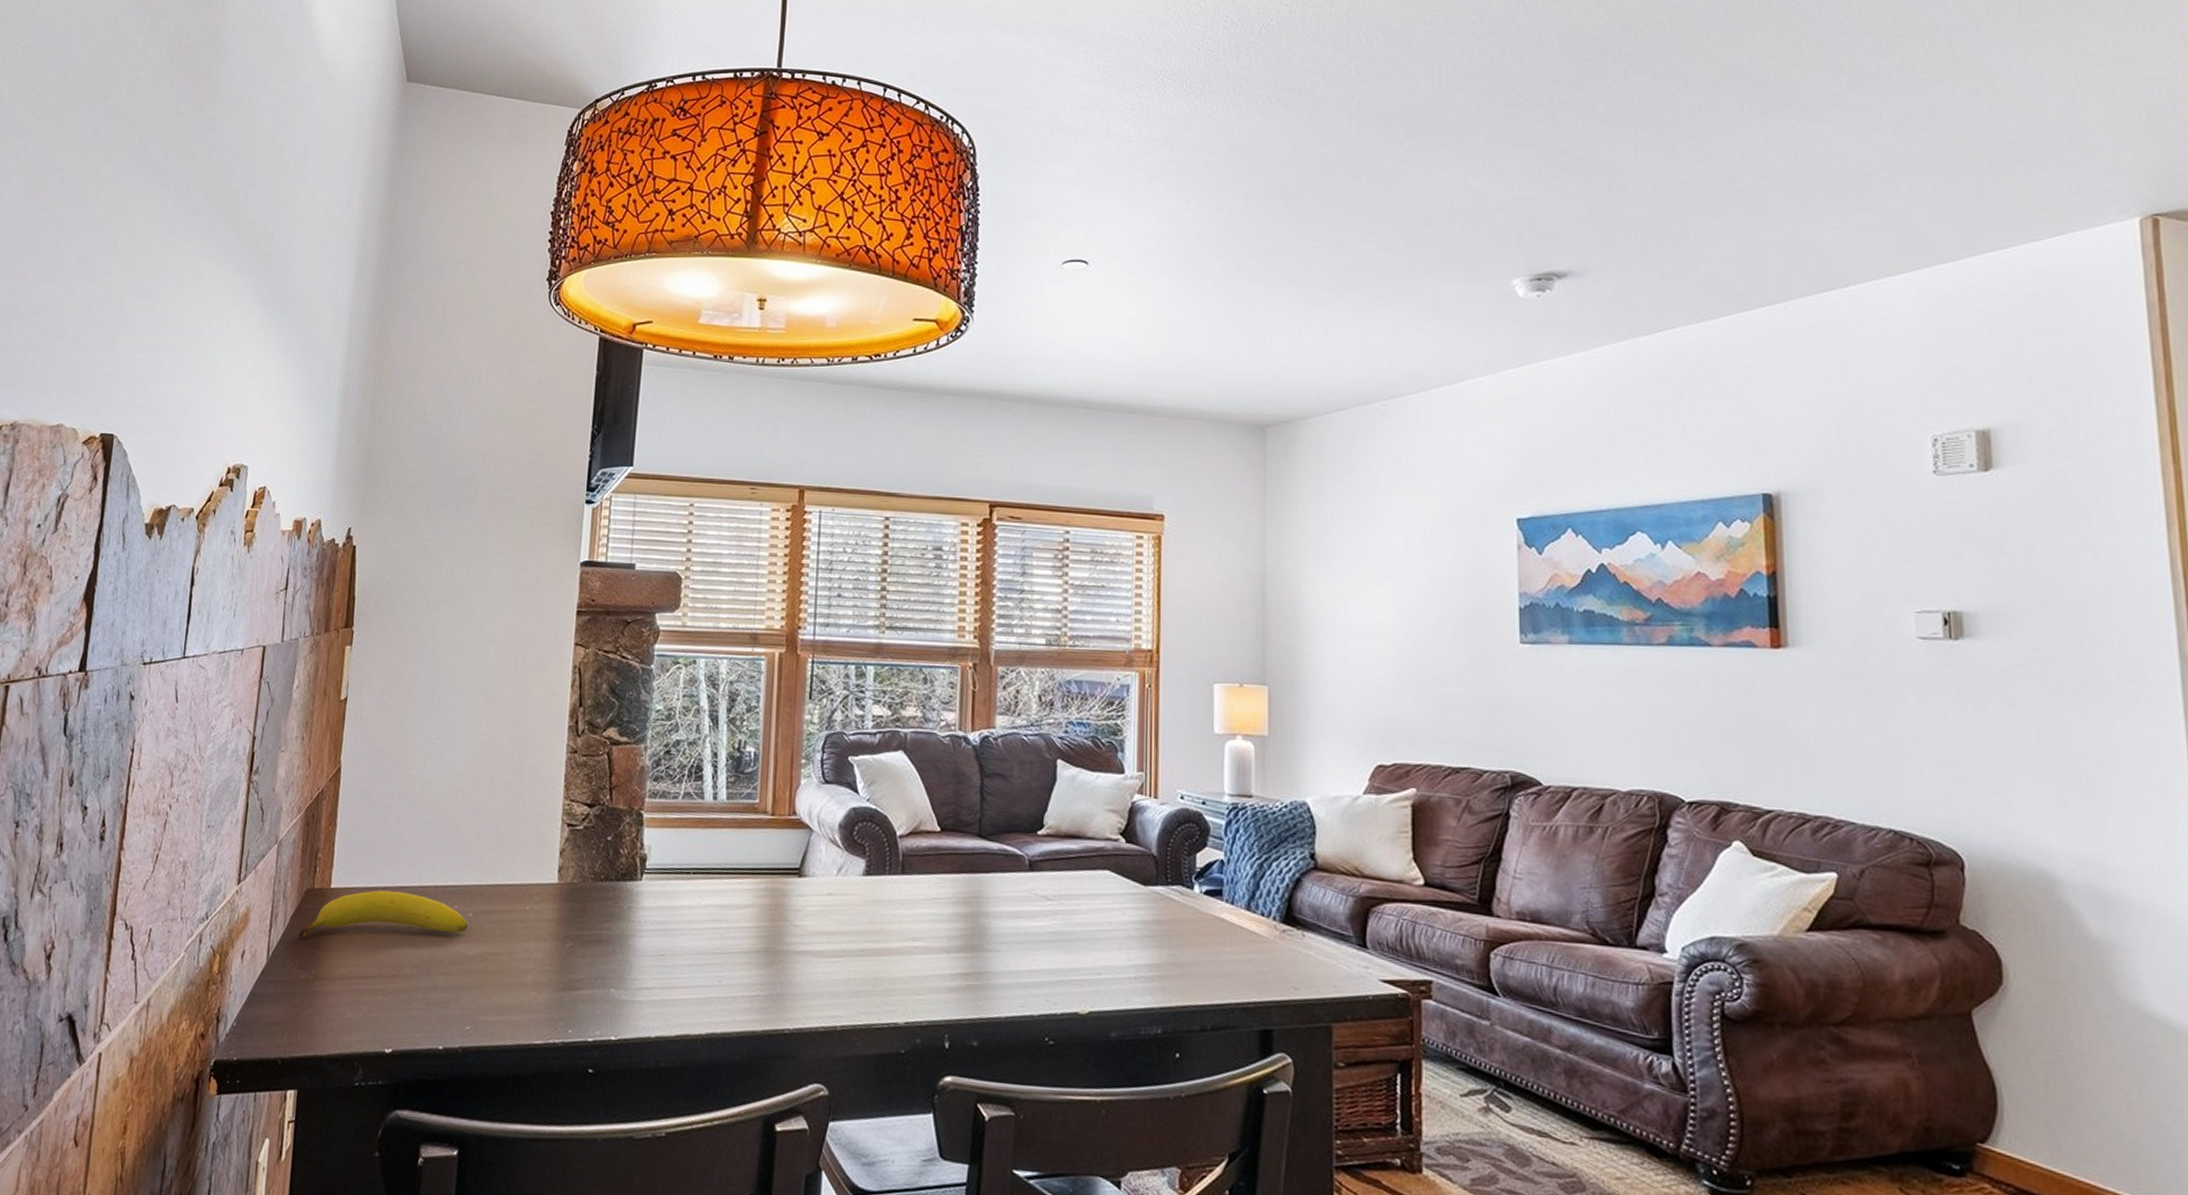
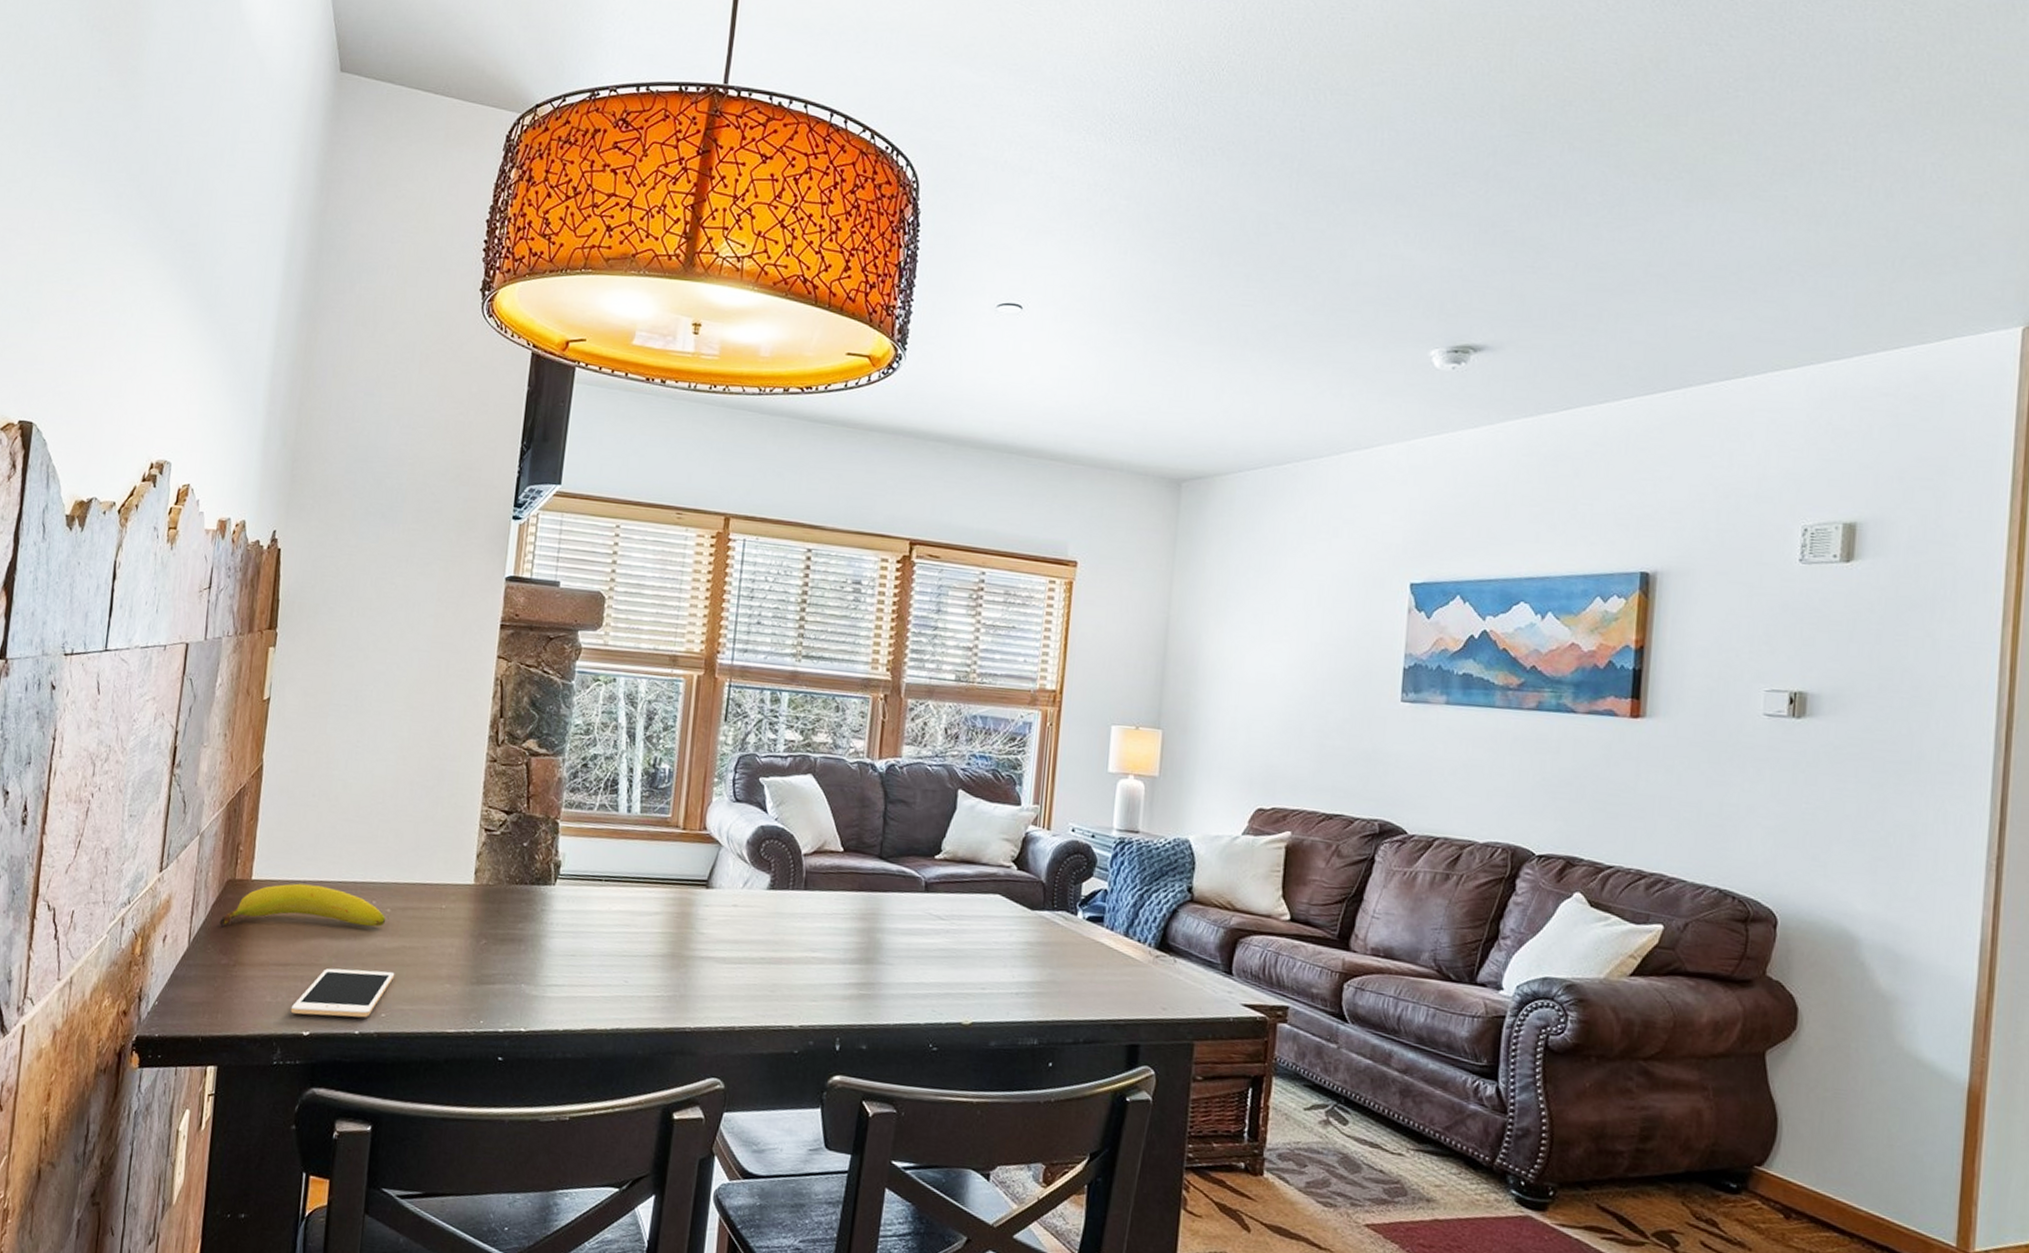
cell phone: none [372,979,479,1032] -> present [290,968,395,1018]

